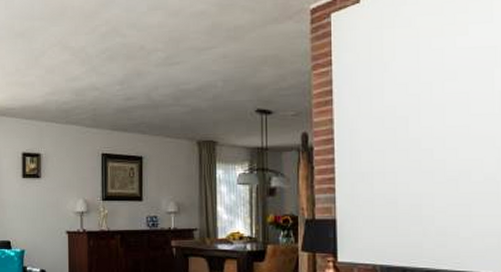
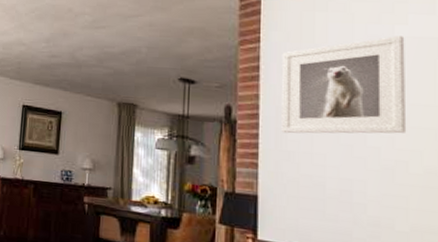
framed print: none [353,47,469,156] -> present [281,36,407,134]

